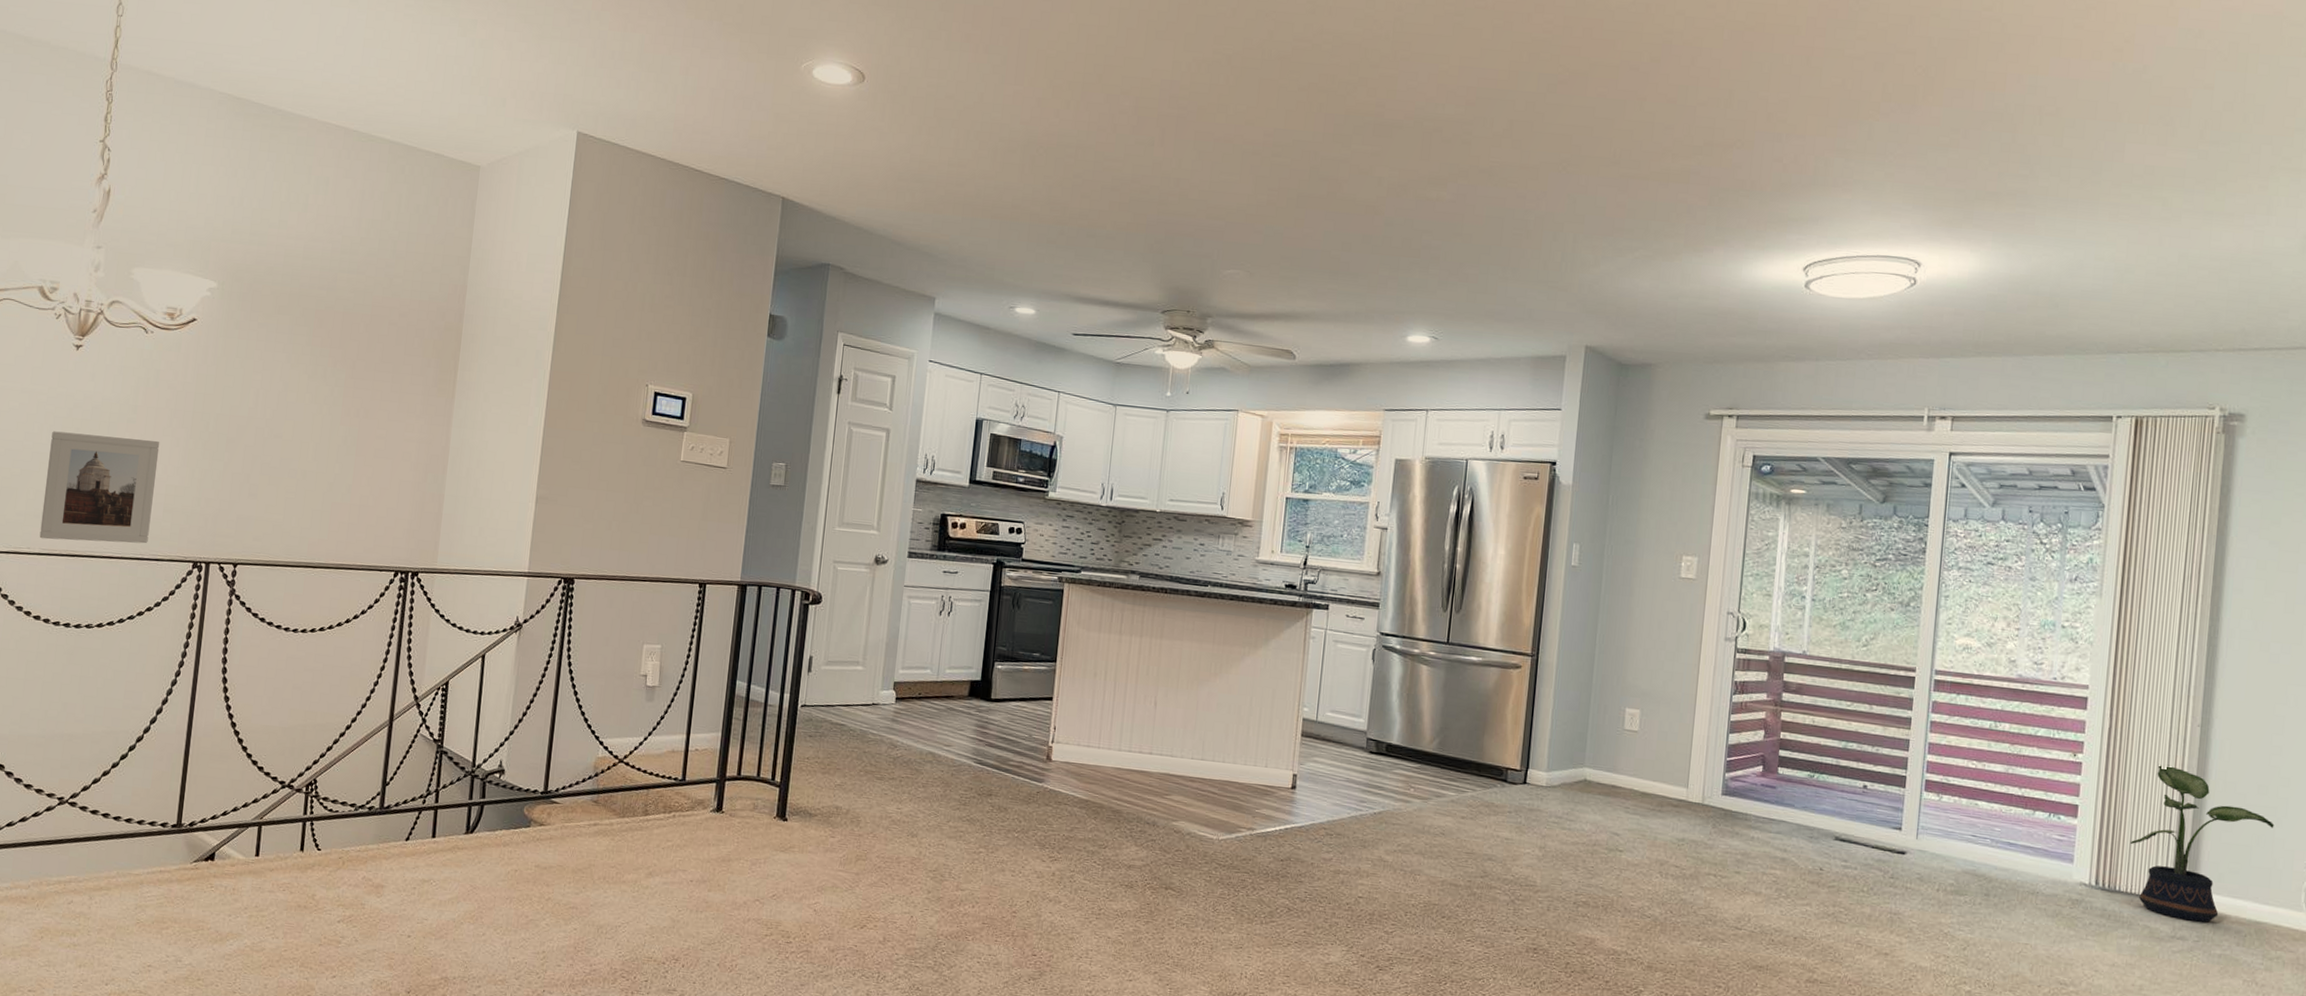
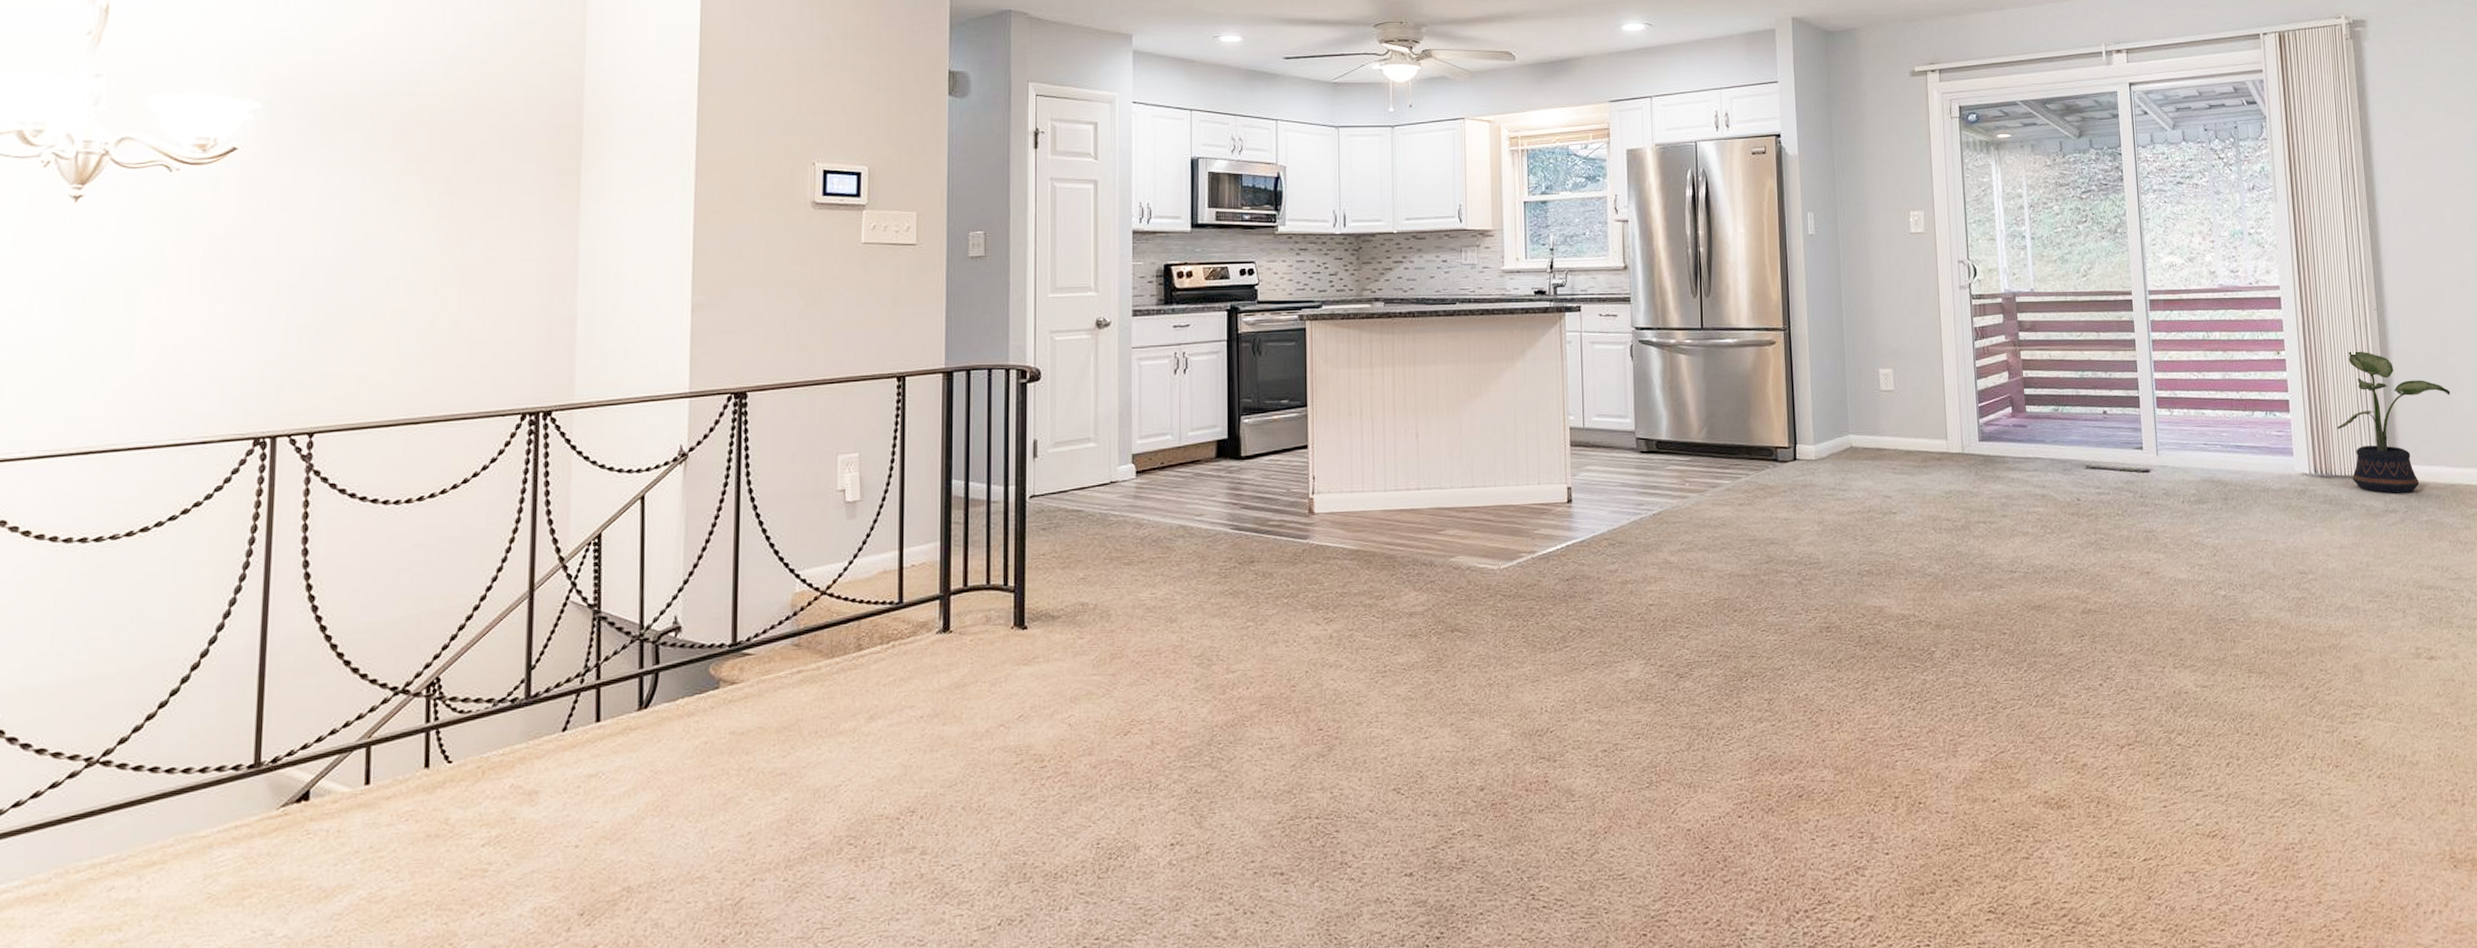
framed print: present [39,431,160,544] -> none [36,298,198,438]

